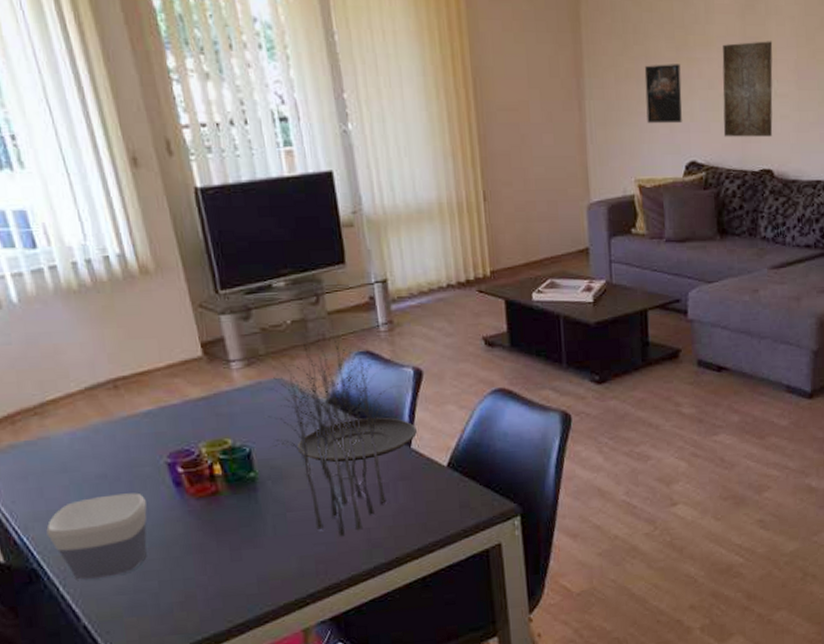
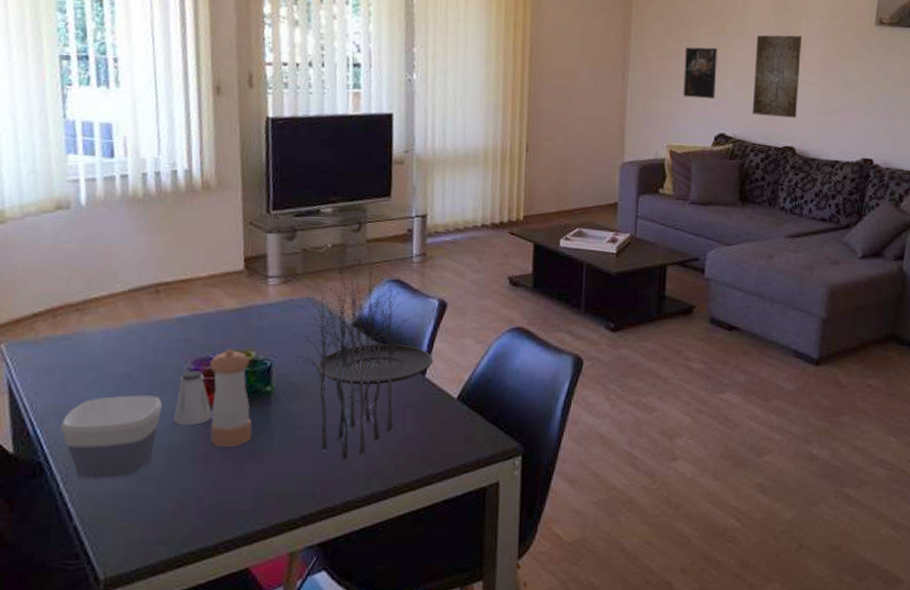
saltshaker: none [158,464,200,519] -> present [173,370,213,425]
pepper shaker: none [186,439,245,536] -> present [210,349,253,447]

